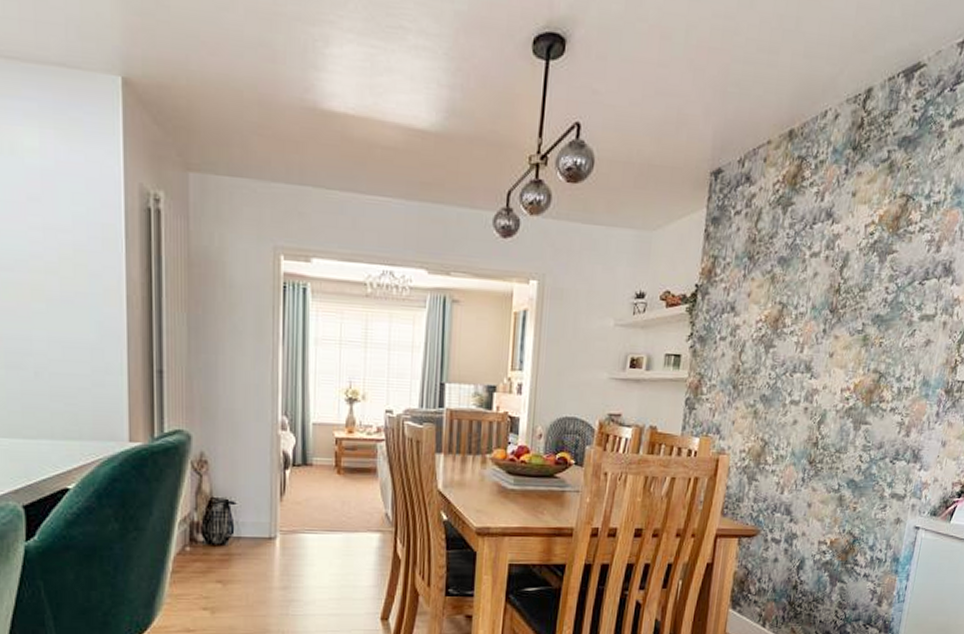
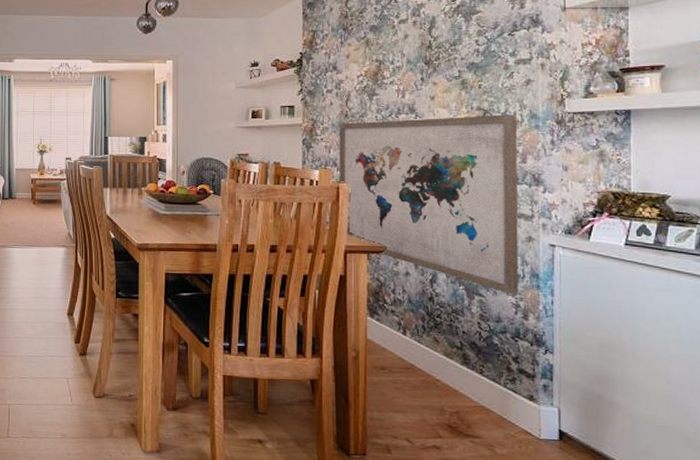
wall art: none [720,379,910,581] -> present [339,114,519,295]

